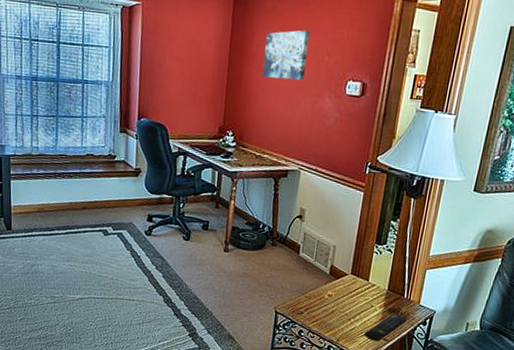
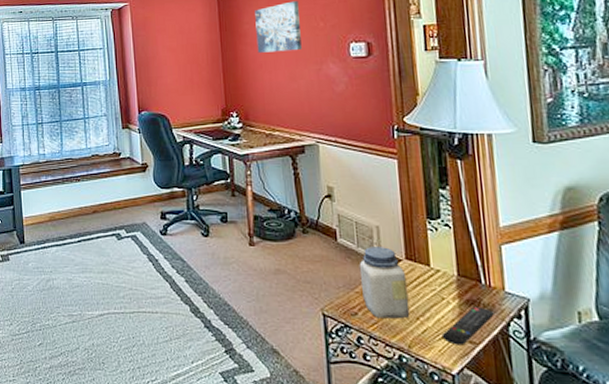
jar: none [310,261,348,319] -> present [359,247,410,319]

